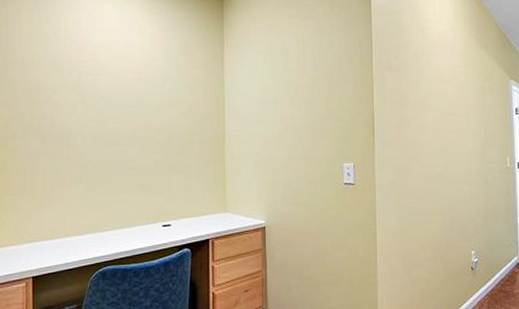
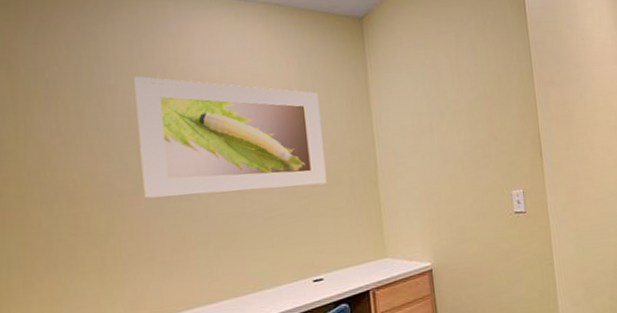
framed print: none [32,40,181,144] -> present [134,76,327,199]

